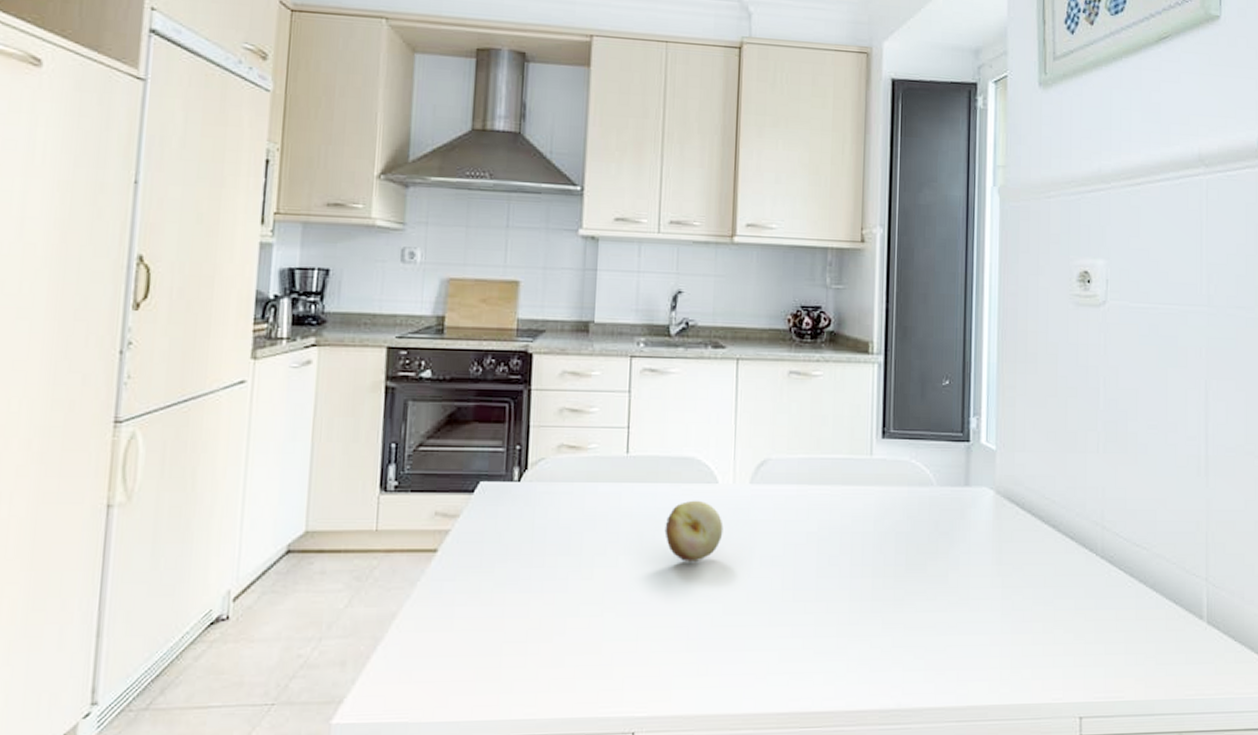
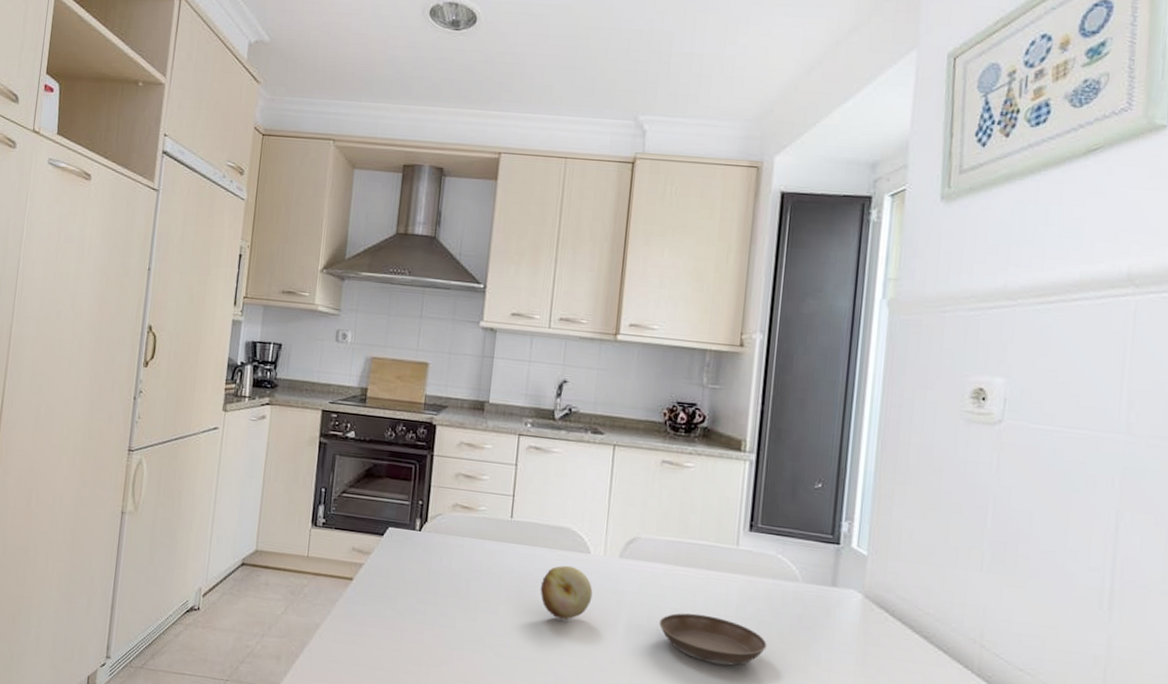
saucer: none [796,534,907,586] -> present [659,613,767,666]

